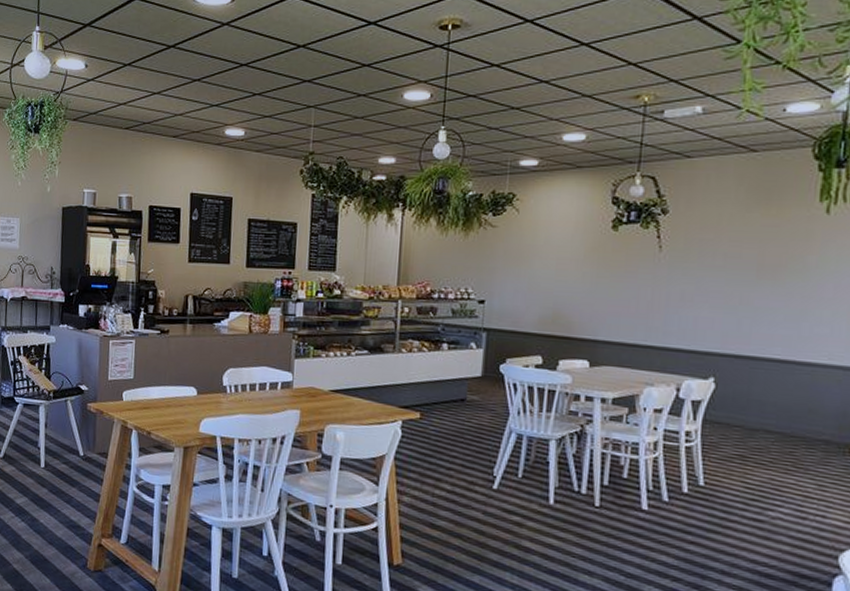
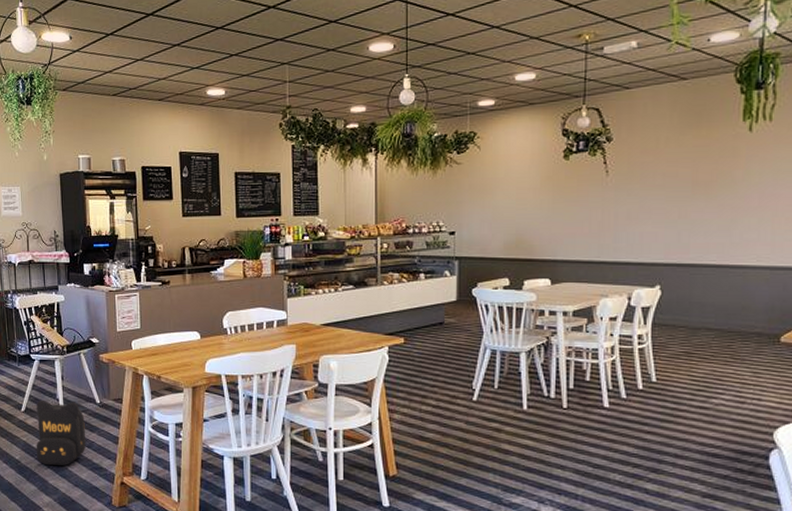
backpack: none [11,446,66,521] -> present [36,399,86,466]

